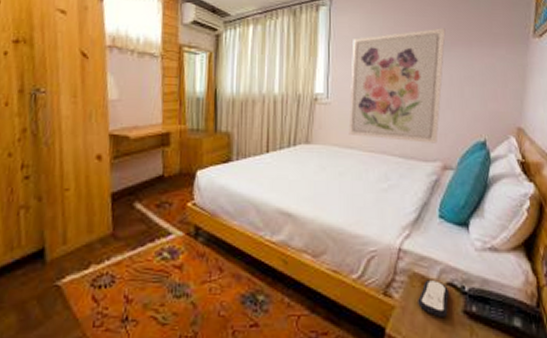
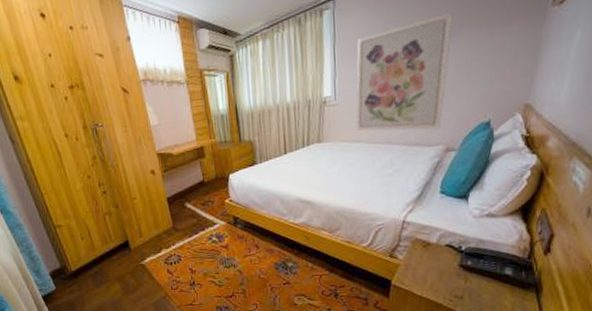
remote control: present [418,279,450,317] -> none [419,242,448,271]

